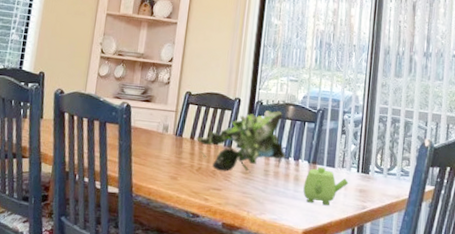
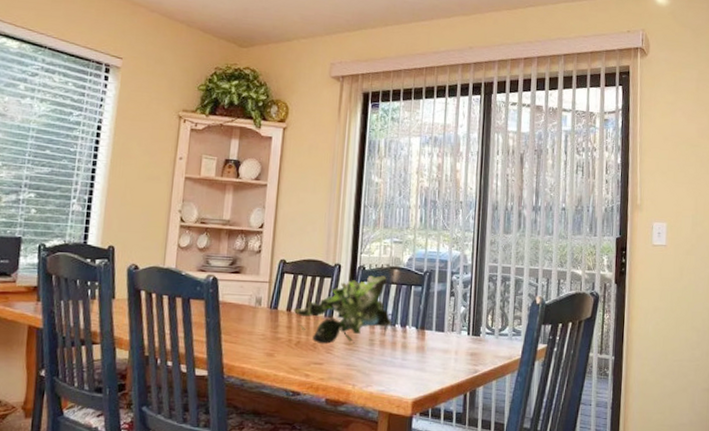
teapot: present [303,166,349,206] -> none [411,332,459,373]

